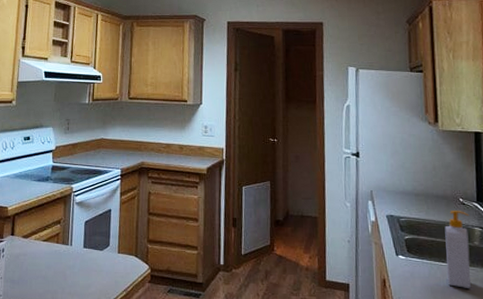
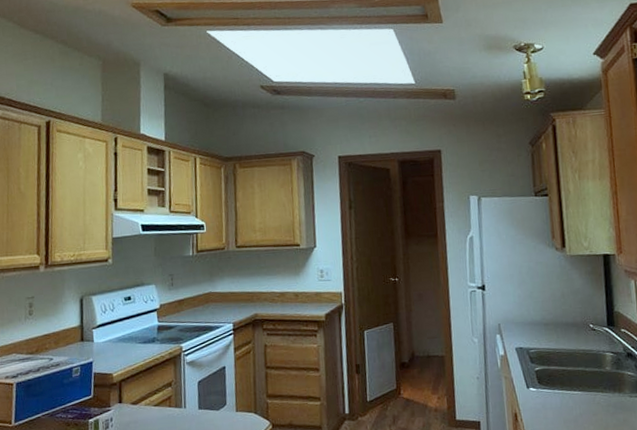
soap bottle: present [444,211,471,290] -> none [575,337,604,416]

